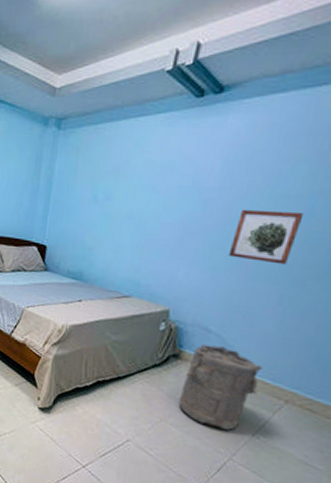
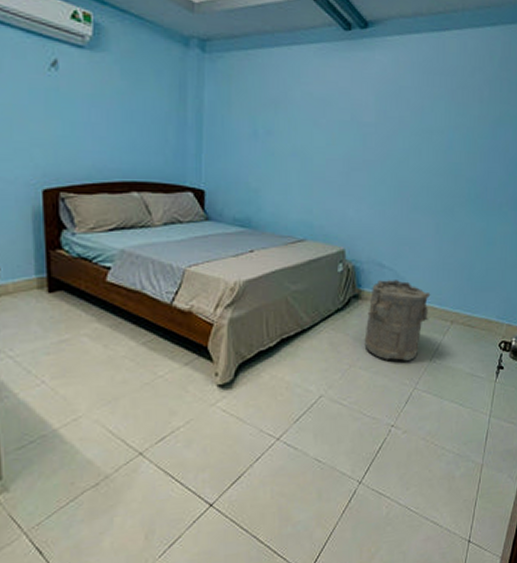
wall art: present [228,209,304,265] -> none [390,143,445,195]

